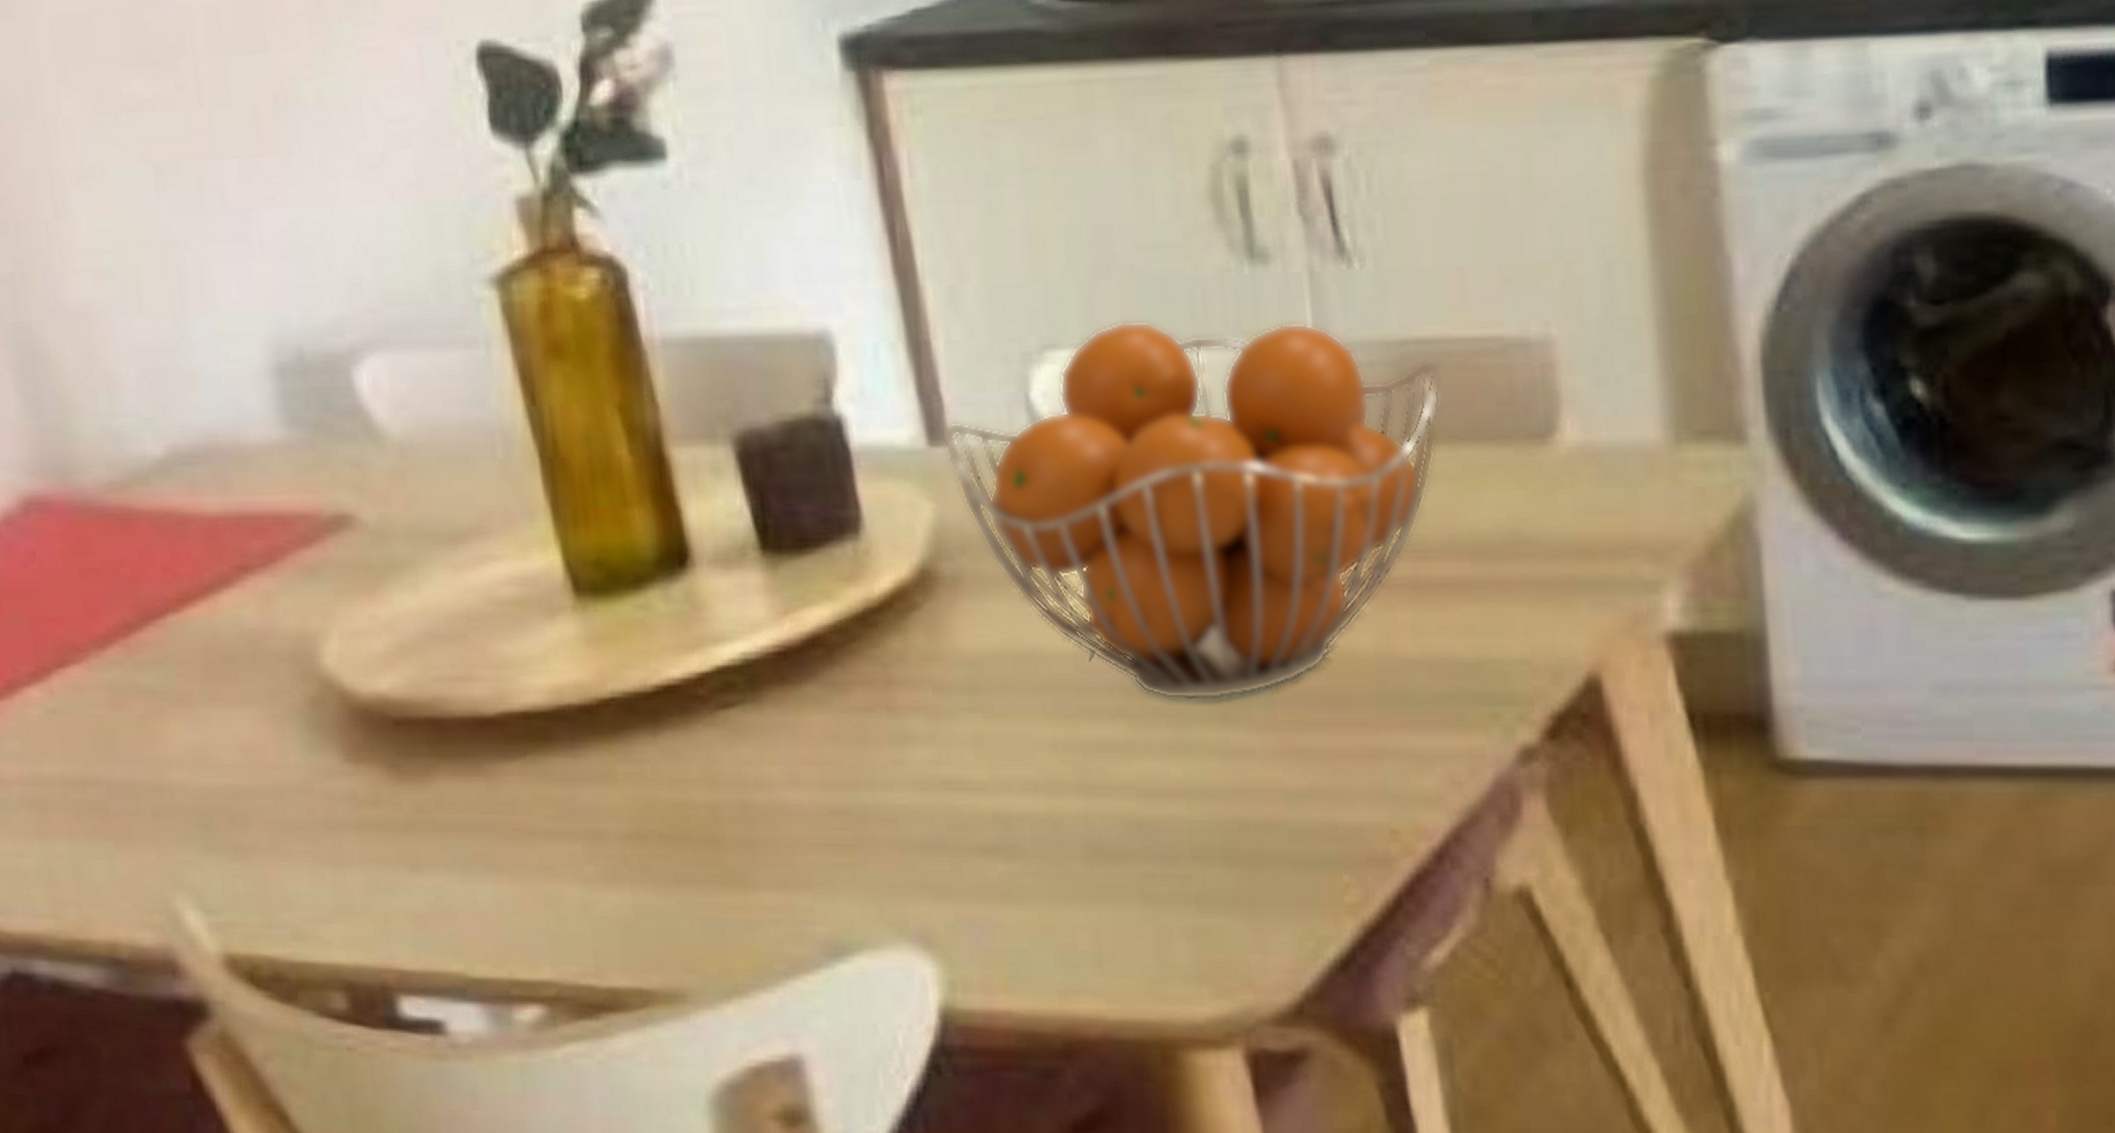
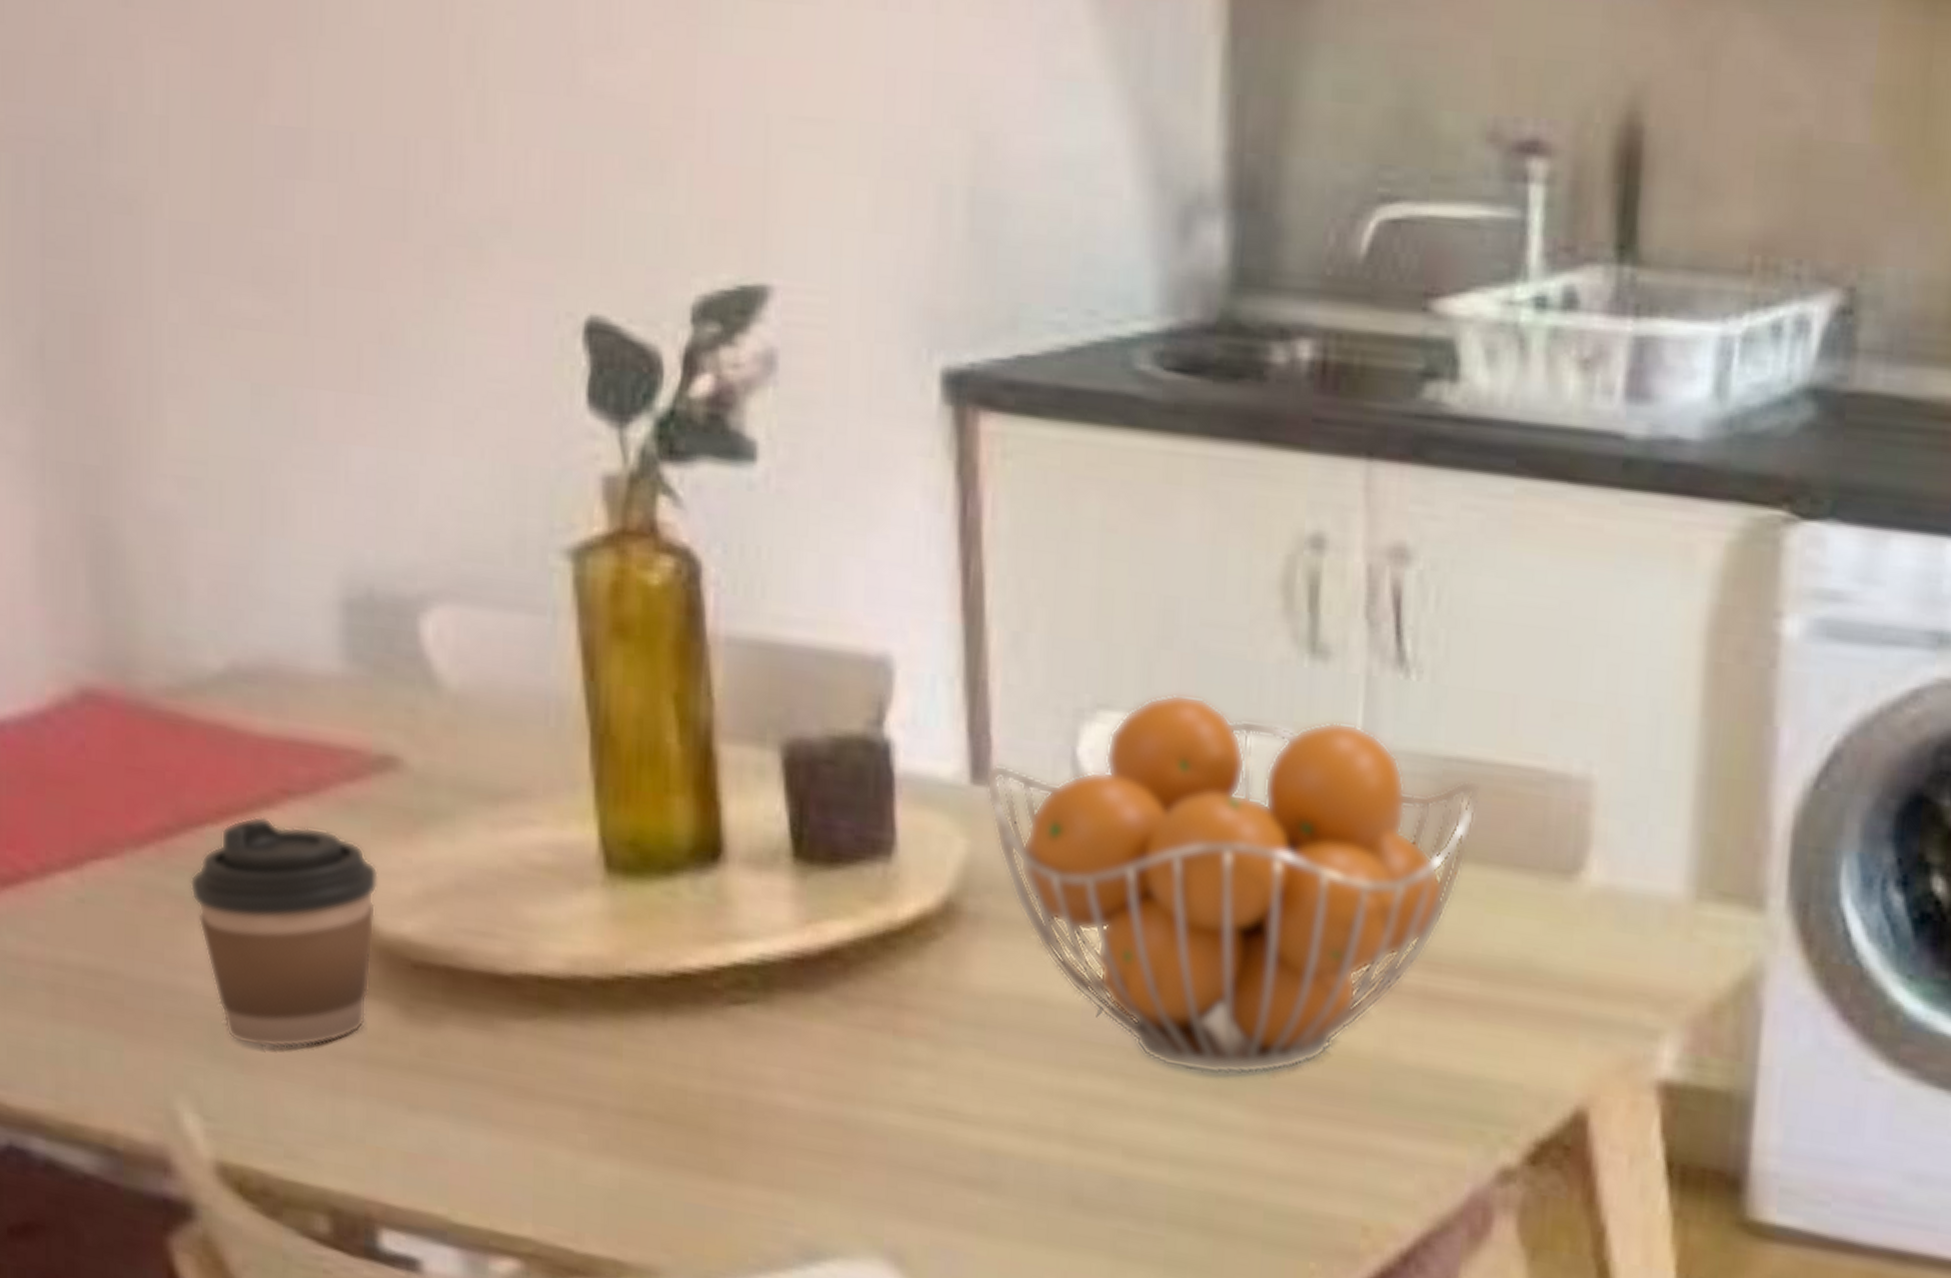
coffee cup: none [159,597,355,831] -> present [190,816,378,1049]

